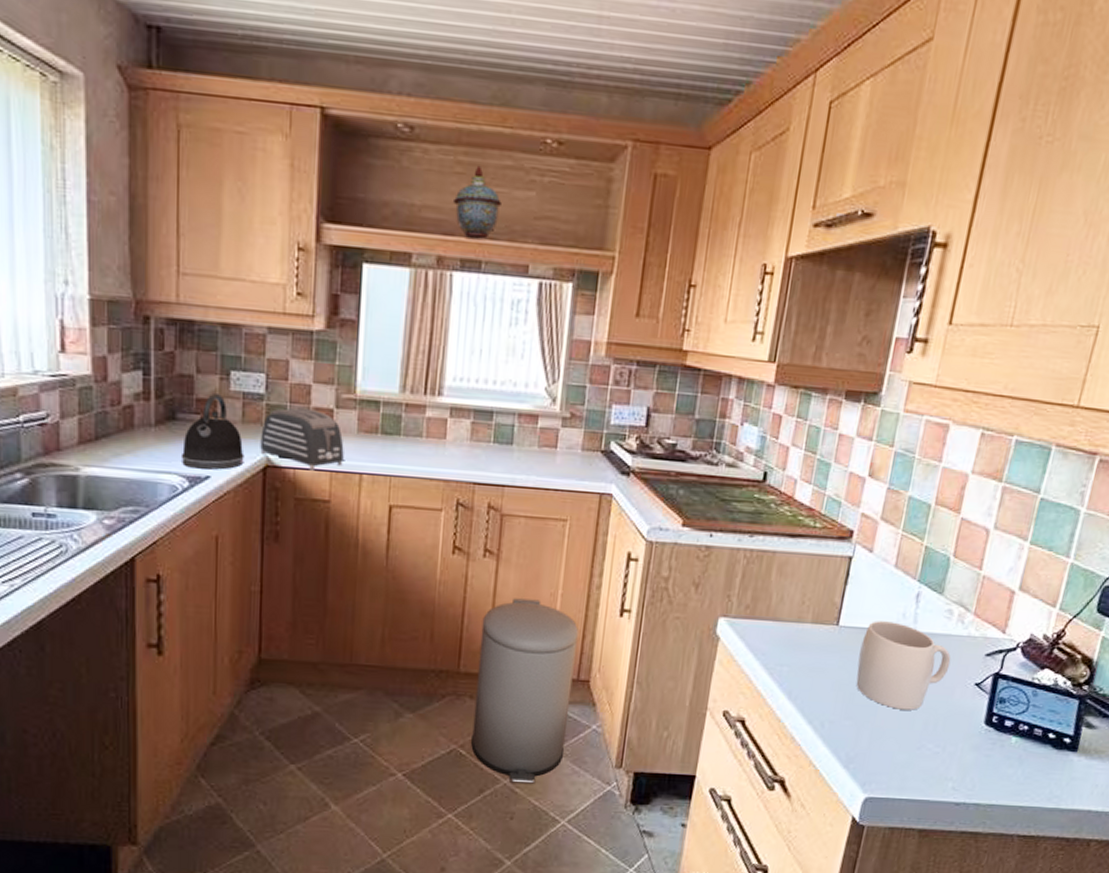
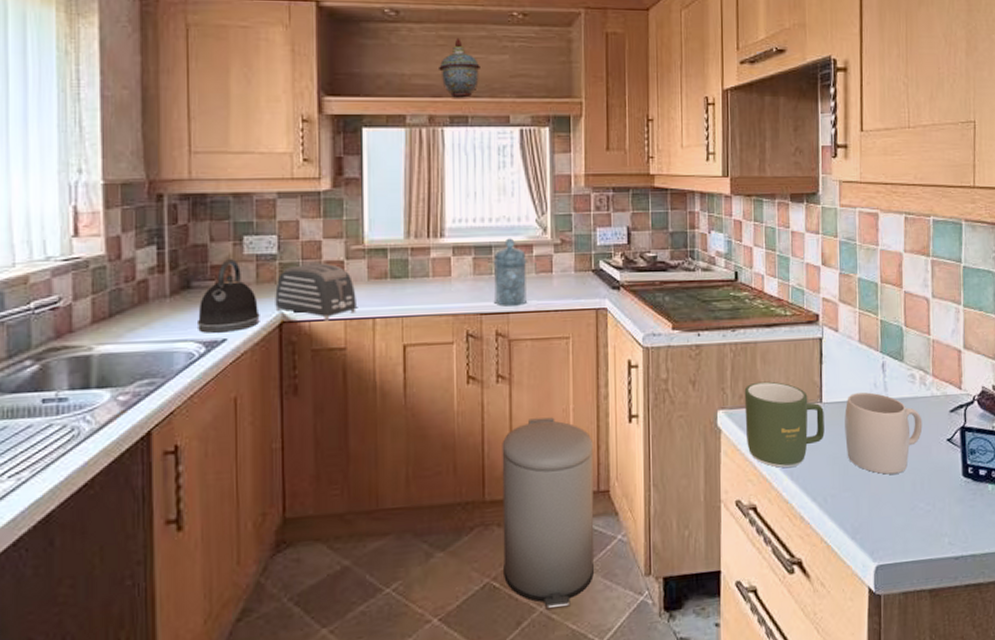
canister: none [490,405,531,481] -> present [493,238,527,308]
mug: none [745,594,839,686] -> present [744,381,825,468]

